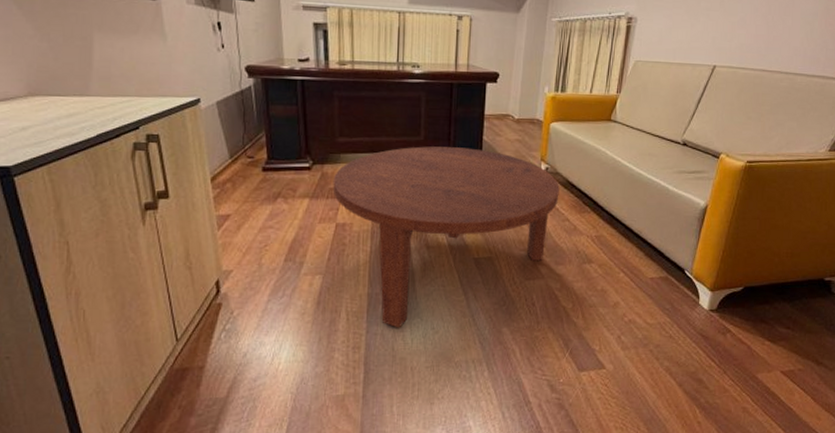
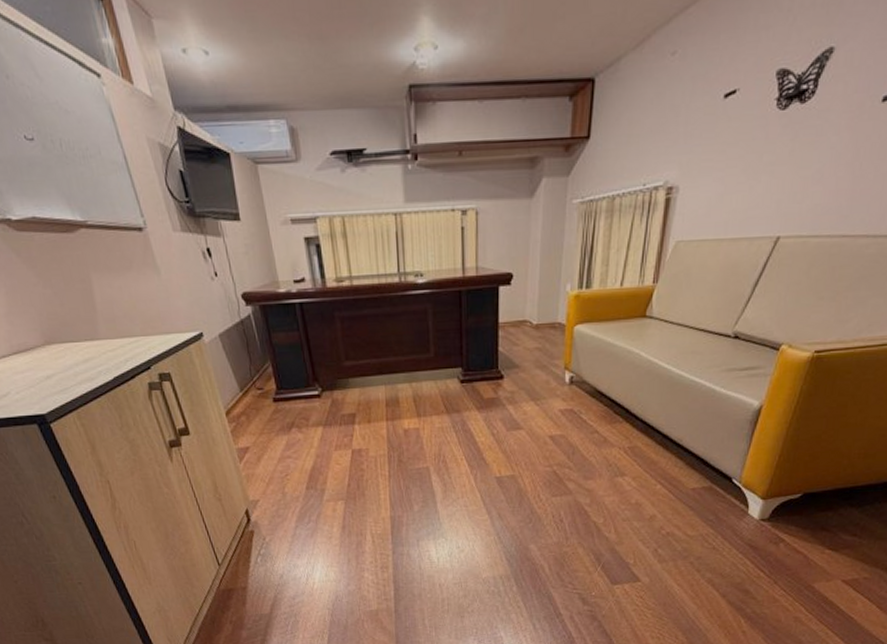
coffee table: present [333,146,560,328] -> none [344,361,587,548]

